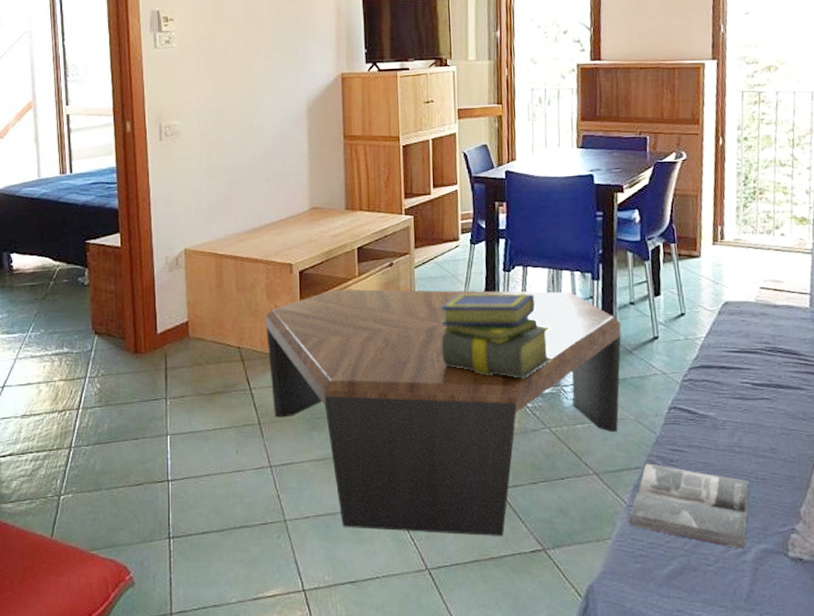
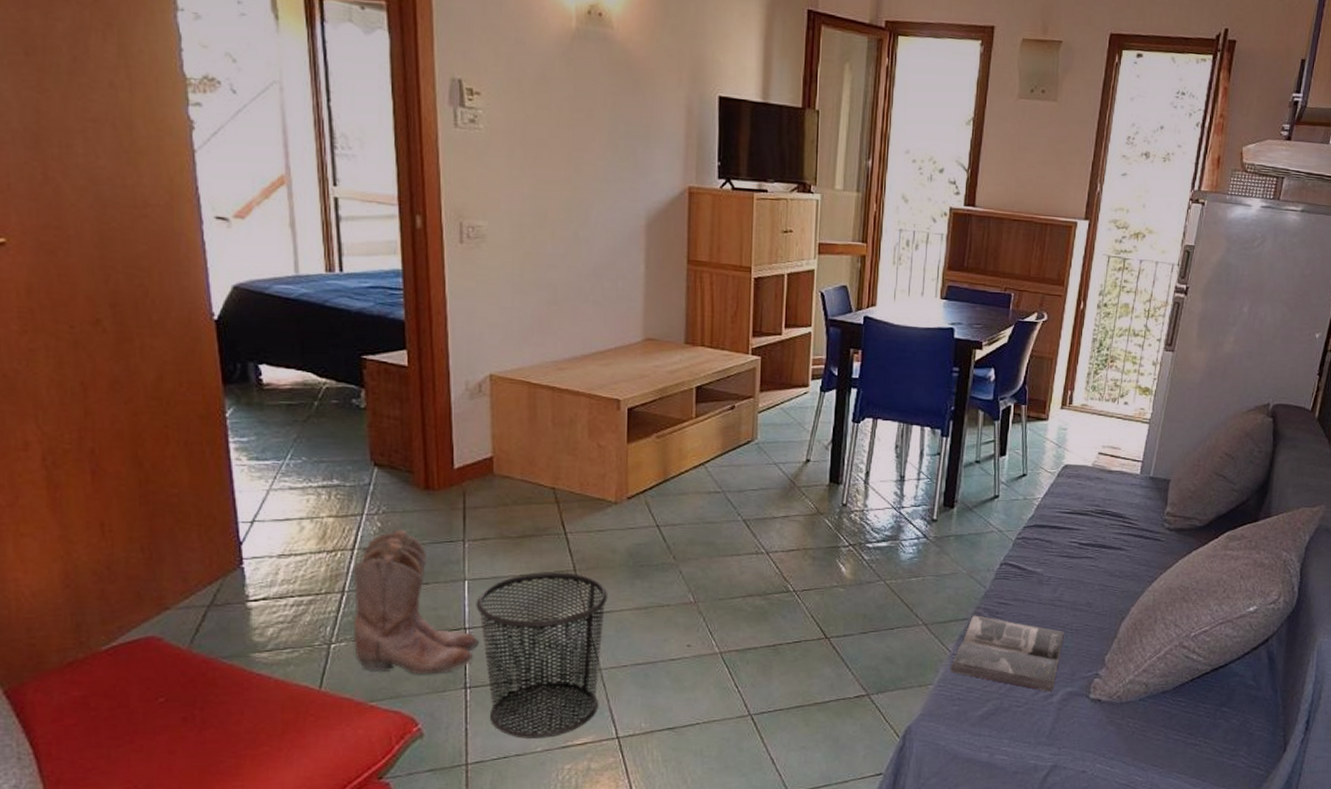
boots: none [77,390,180,525] -> present [352,529,480,675]
waste bin: none [177,426,290,589] -> present [476,572,608,738]
coffee table: present [265,289,622,536] -> none [585,430,964,683]
stack of books: present [439,293,553,378] -> none [780,443,895,531]

